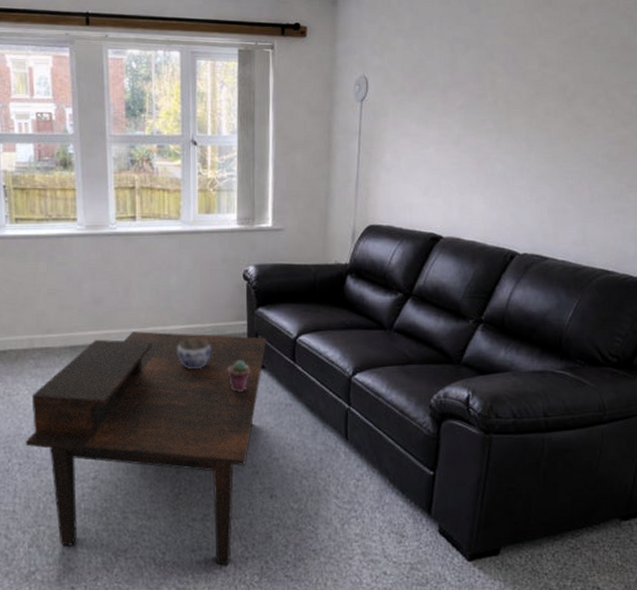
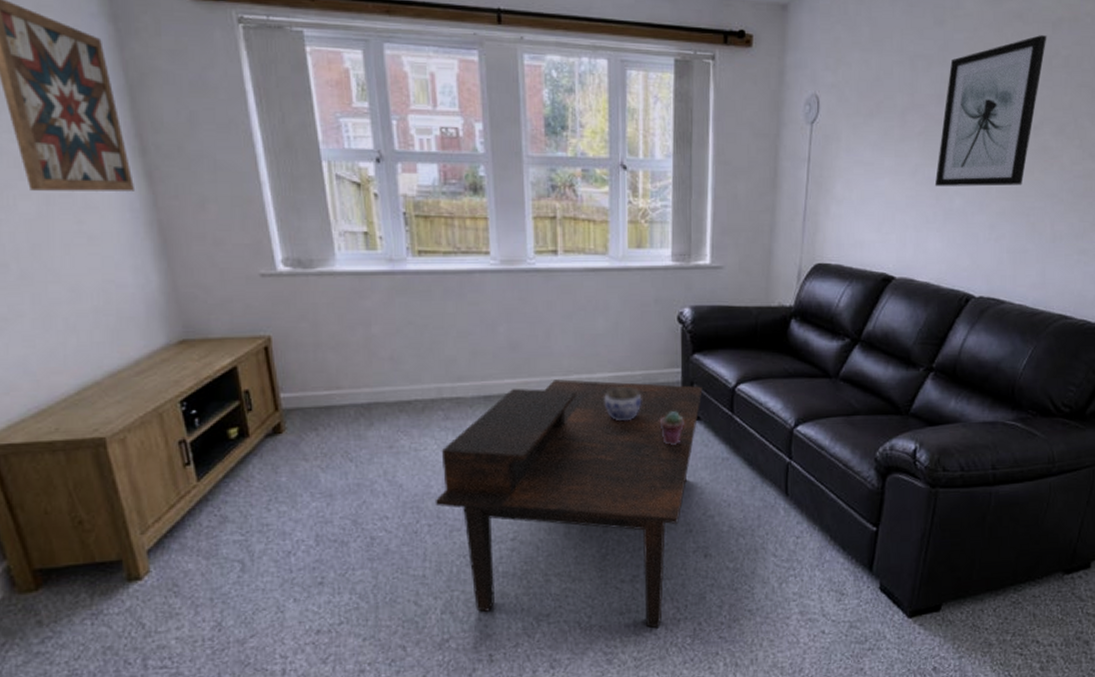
wall art: none [476,18,576,154] -> present [934,35,1047,186]

